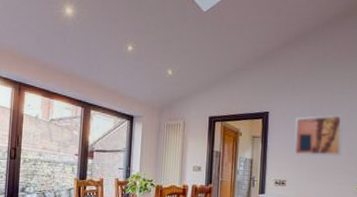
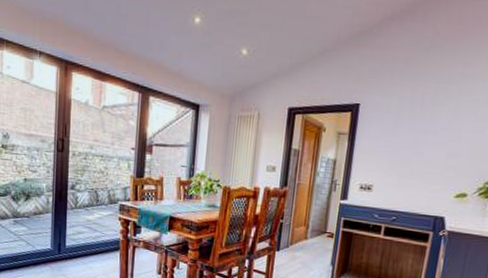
wall art: present [294,114,343,157] -> none [385,108,448,159]

